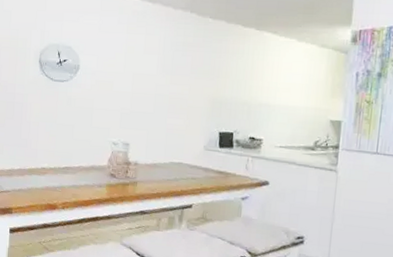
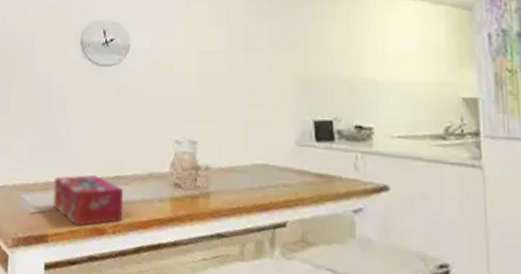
tissue box: none [16,165,71,203] -> present [53,174,124,227]

